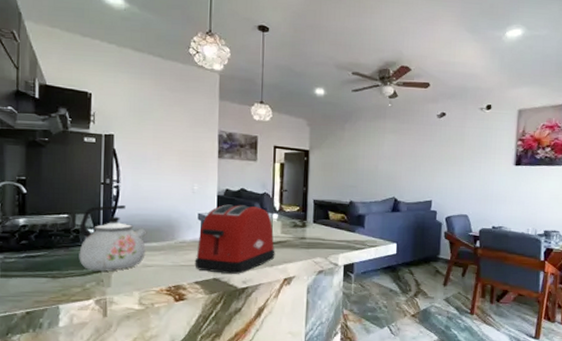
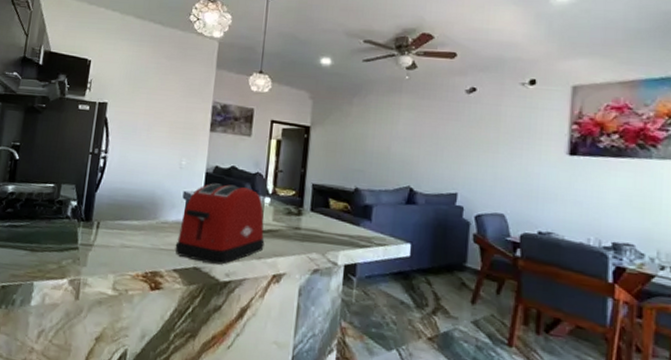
kettle: present [79,205,147,271] -> none [59,177,129,249]

